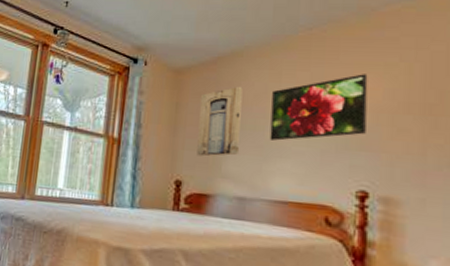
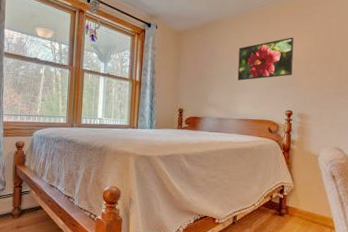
wall art: present [197,86,243,157] -> none [192,44,221,92]

